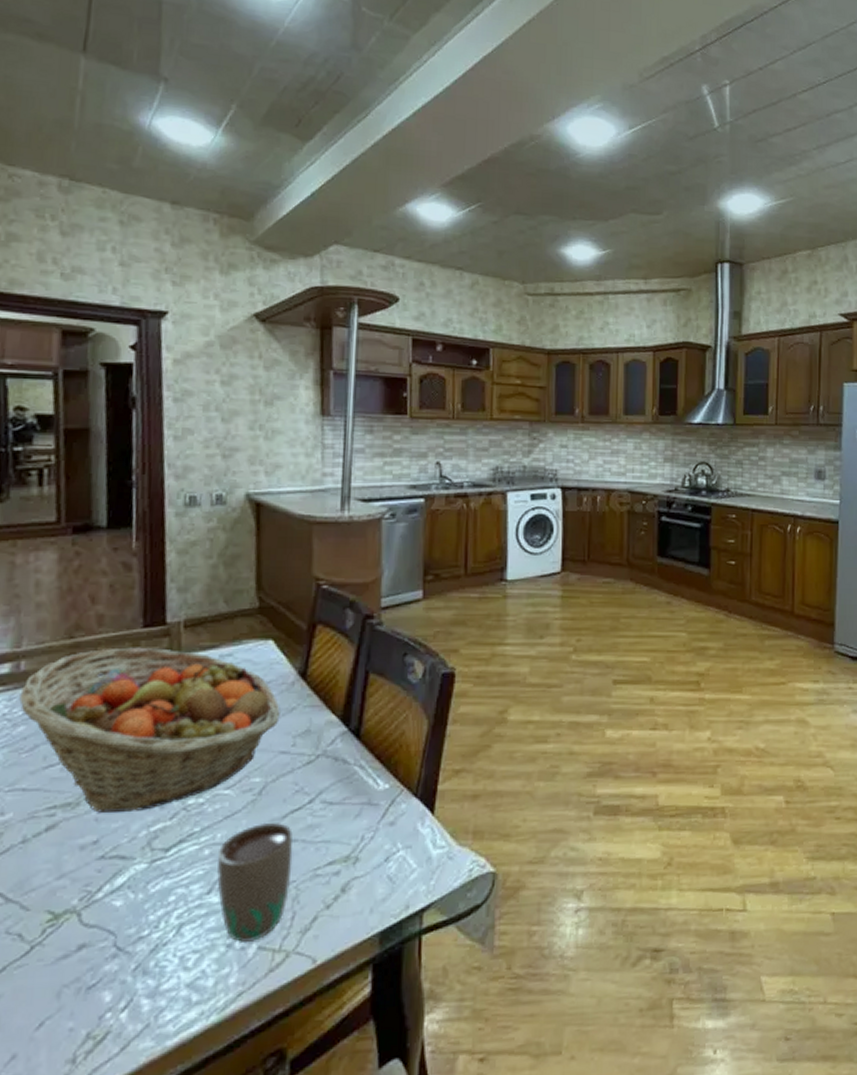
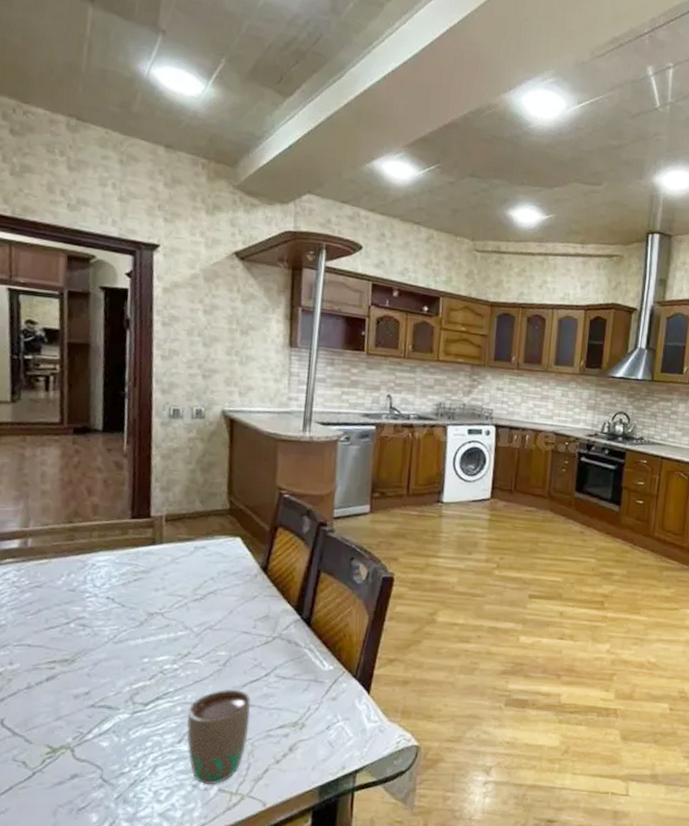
fruit basket: present [19,647,280,813] -> none [26,534,244,671]

